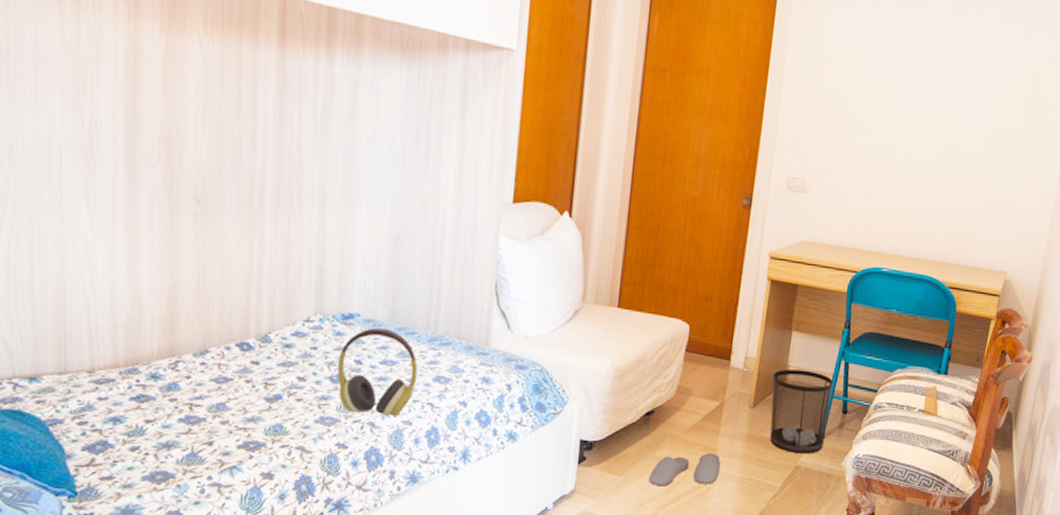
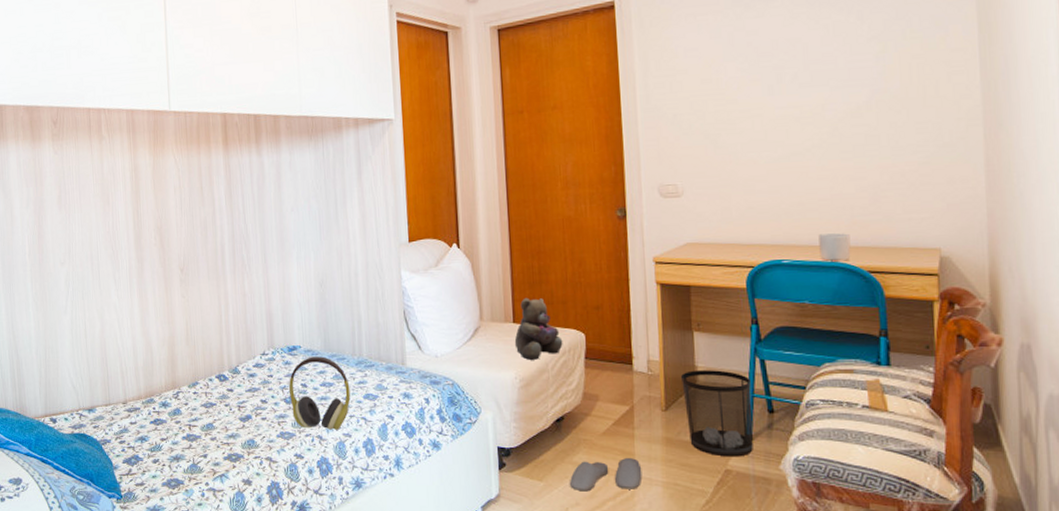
teddy bear: none [615,281,666,349] -> present [514,297,563,360]
mug: none [913,247,941,276] -> present [818,233,851,262]

